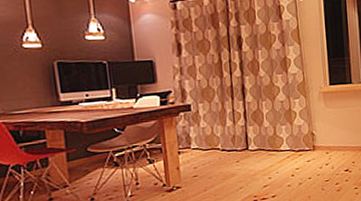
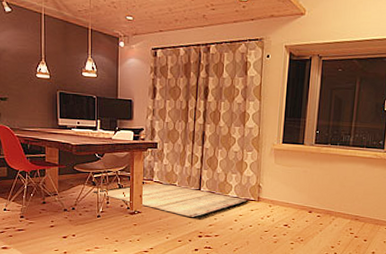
rug: none [116,148,306,182] -> present [93,183,251,219]

